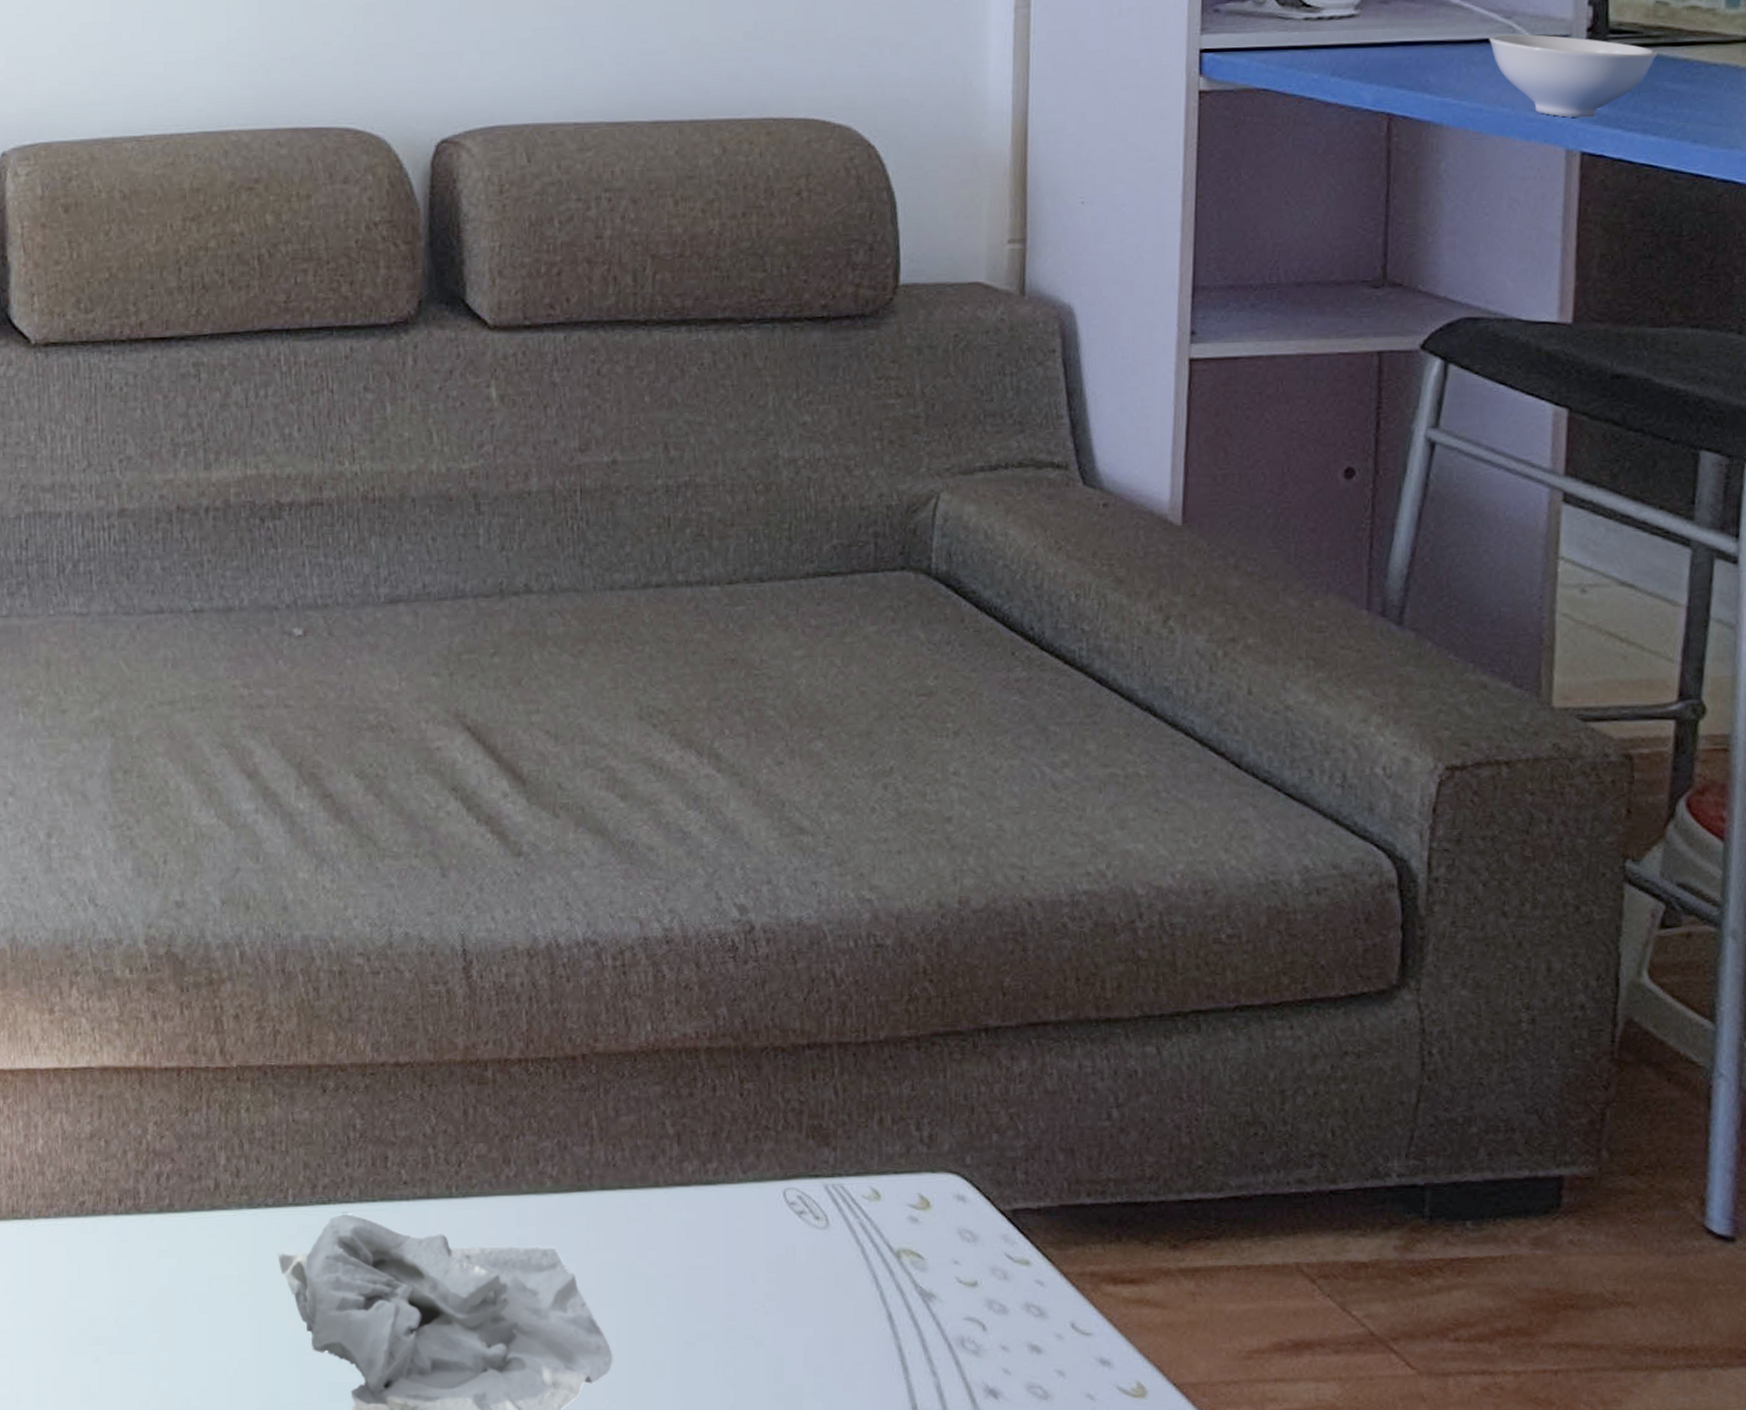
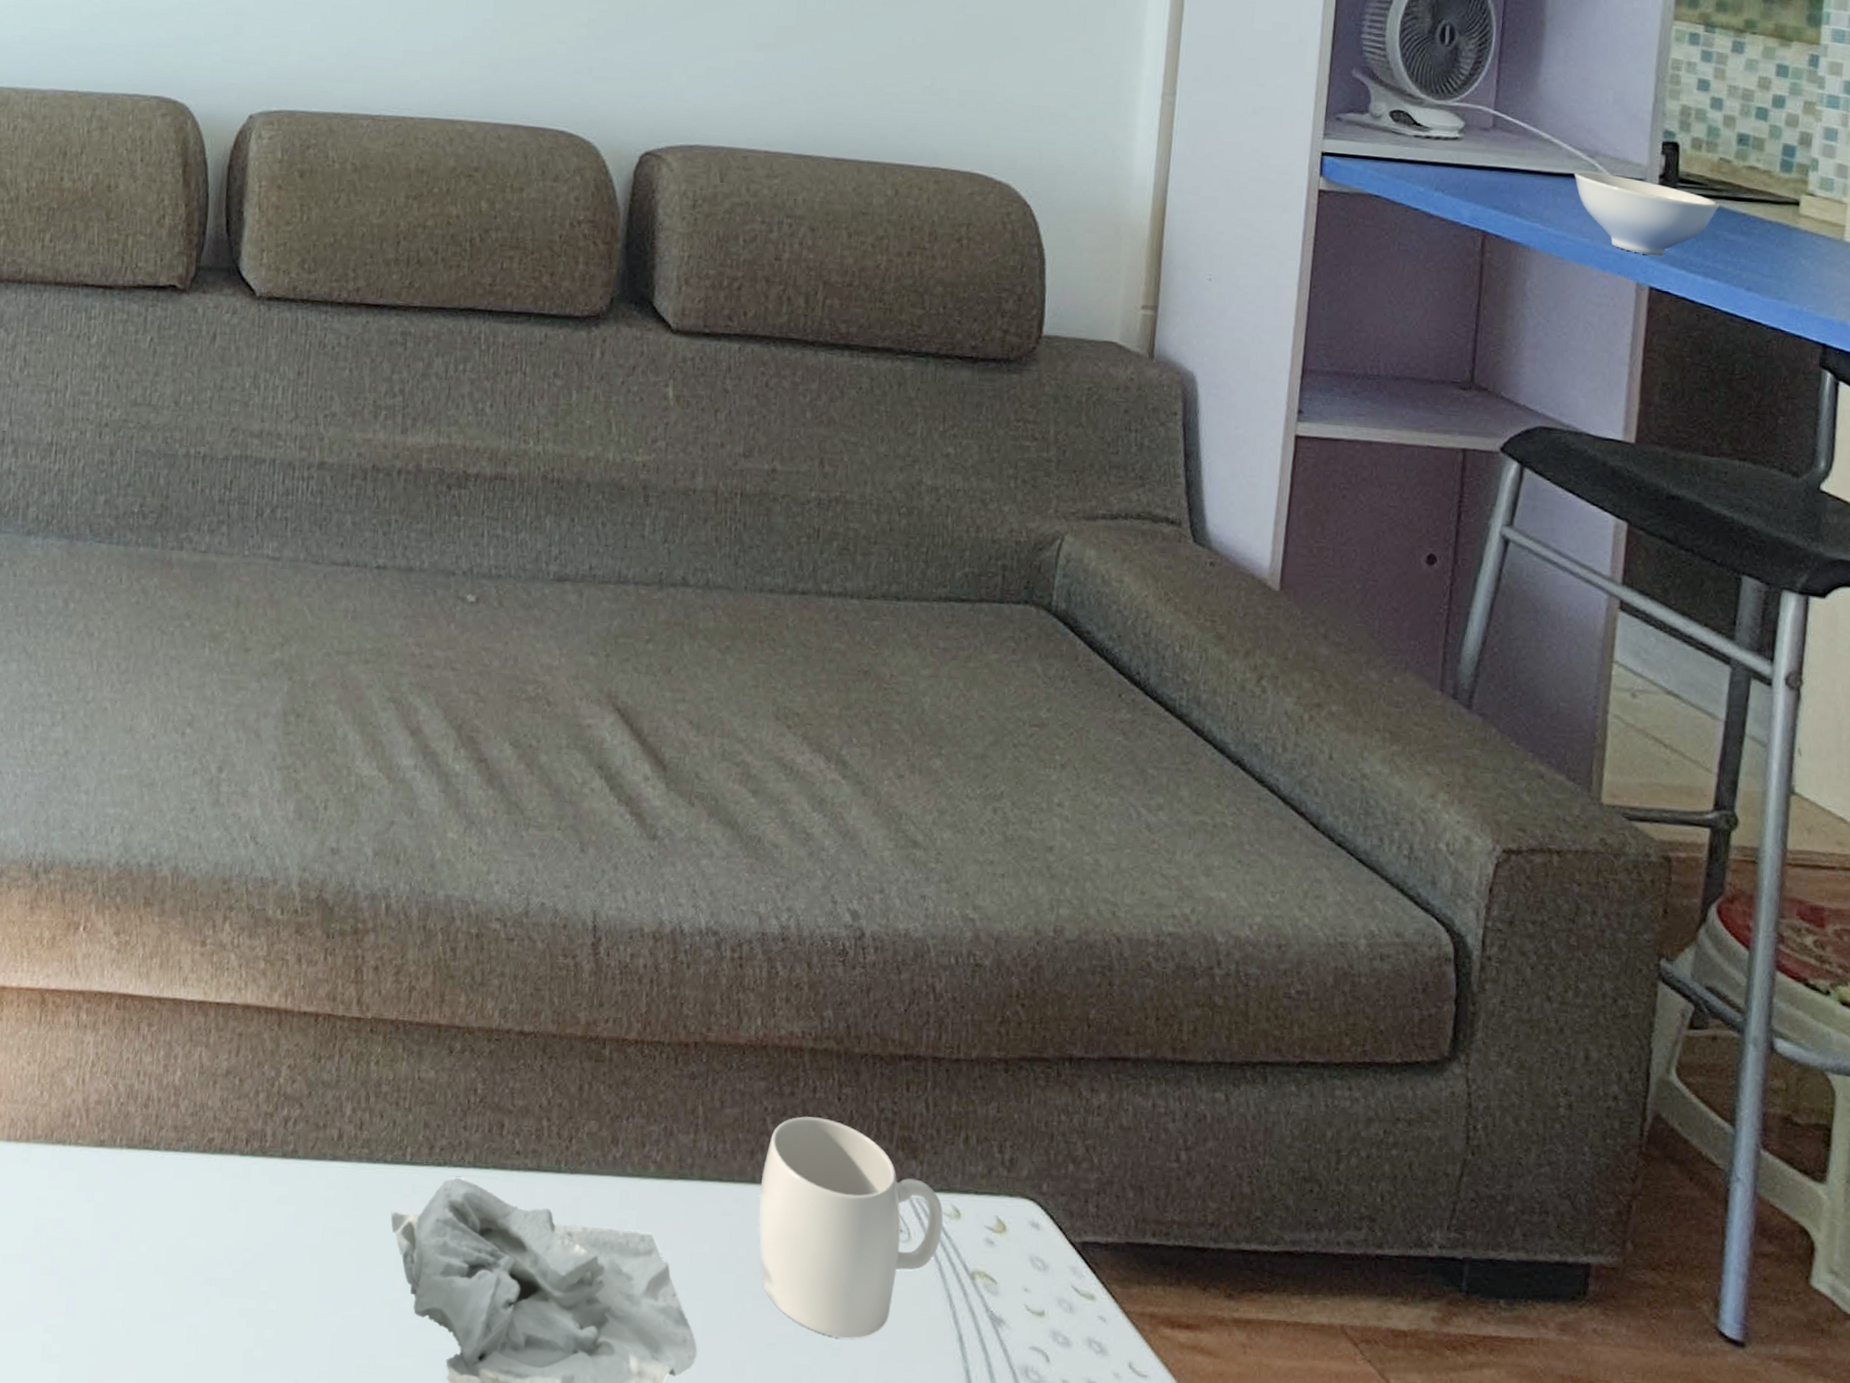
mug: none [664,1115,863,1329] -> present [759,1116,944,1339]

